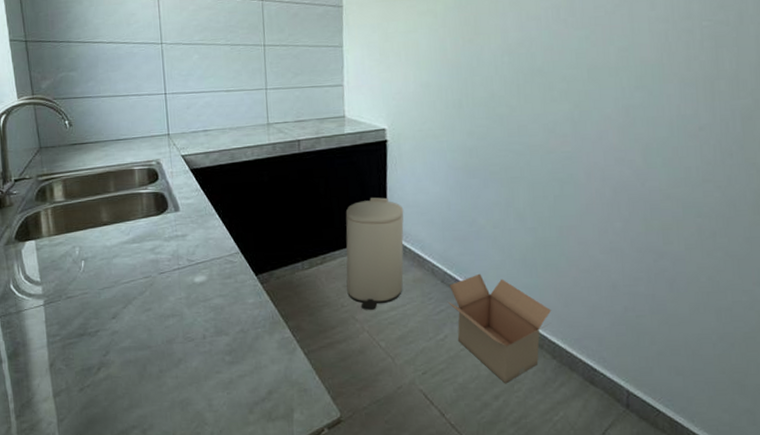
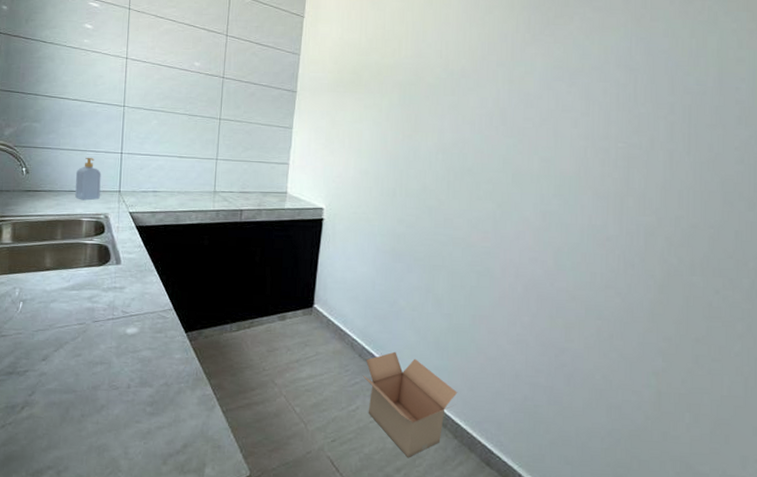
soap bottle: none [121,101,149,149] -> present [75,157,101,201]
pedal bin: present [345,197,404,310] -> none [270,271,332,376]

